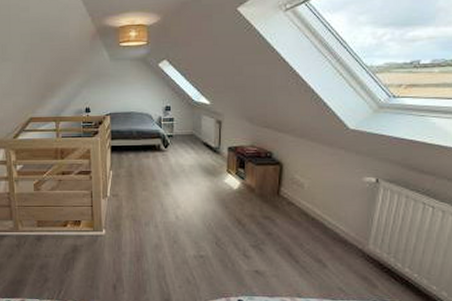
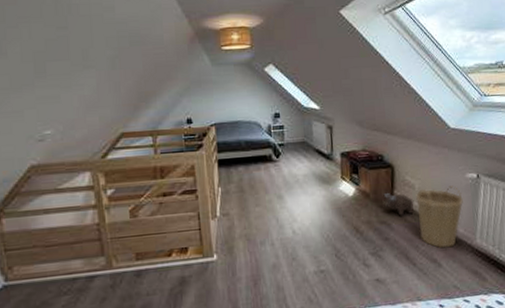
plush toy: none [269,190,302,213] -> present [383,193,414,216]
basket: none [303,188,357,250] -> present [415,186,463,249]

